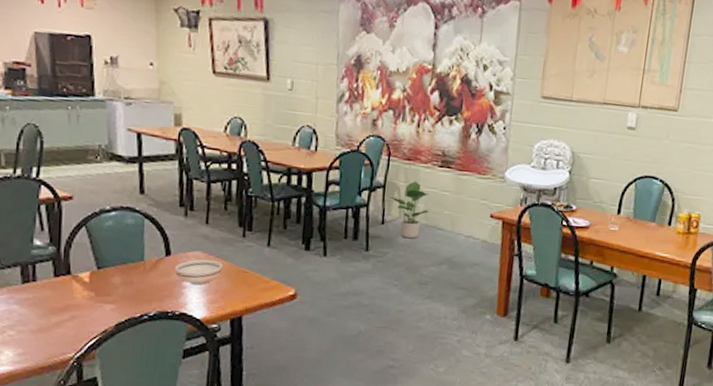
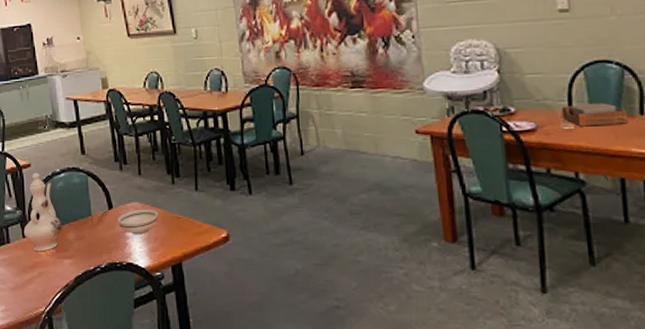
ewer: none [55,206,108,294] -> present [23,172,63,252]
potted plant: present [390,181,430,239] -> none [305,107,348,167]
napkin holder: none [611,210,660,232] -> present [561,103,628,127]

